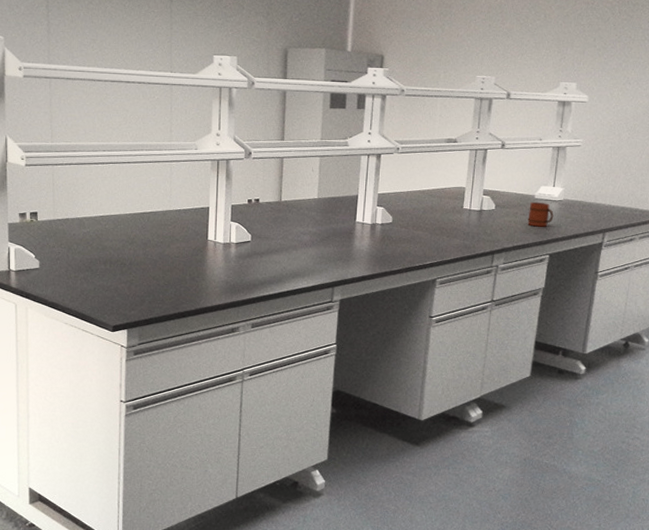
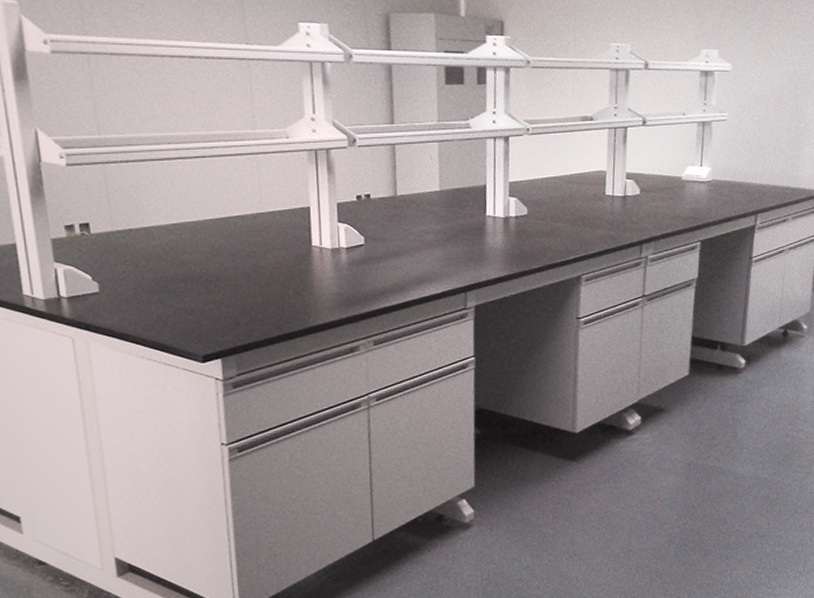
mug: present [527,201,554,227] -> none [676,184,703,211]

